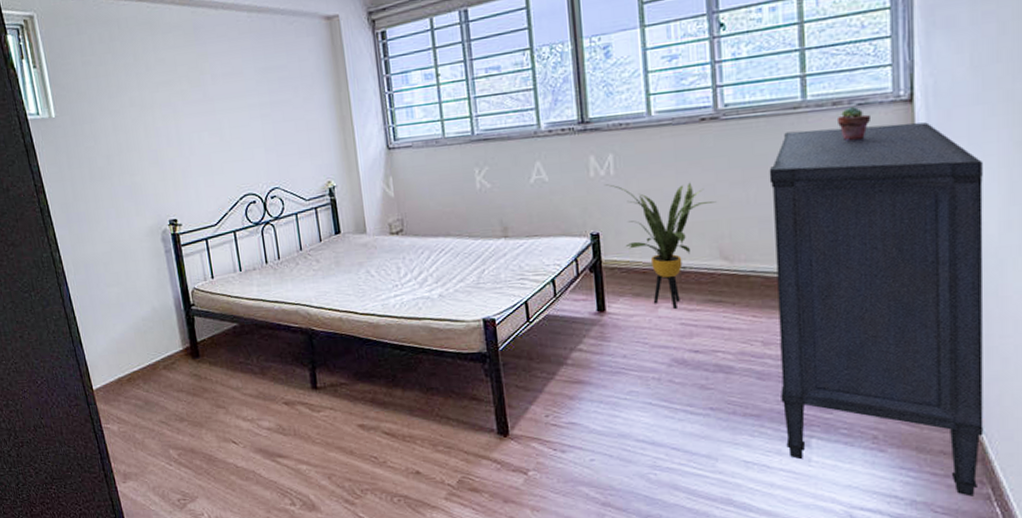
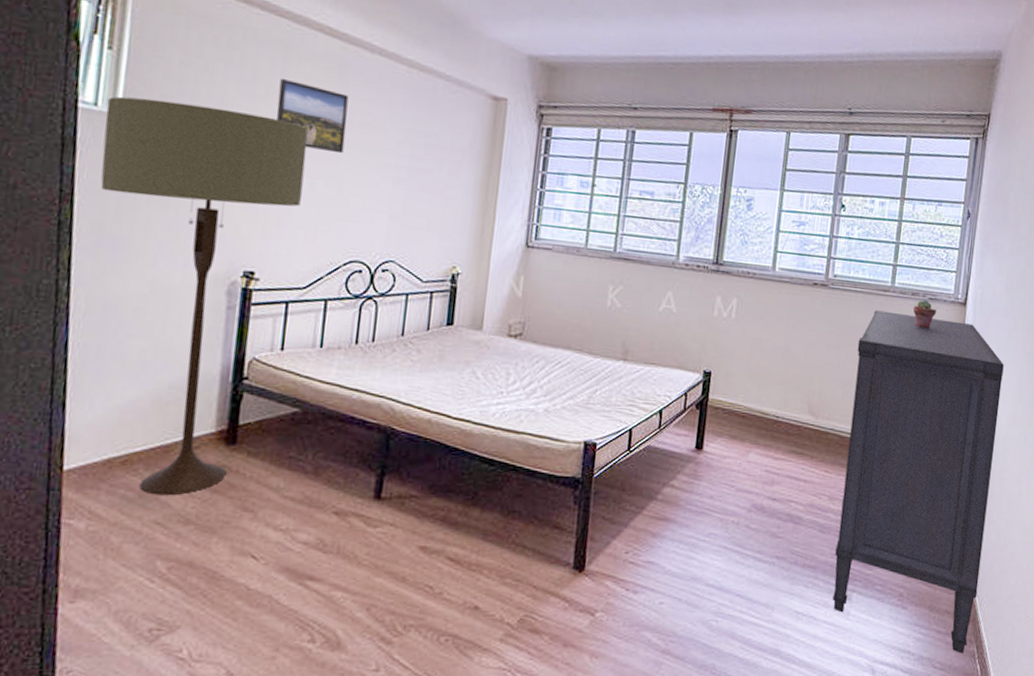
floor lamp: none [44,88,199,402] -> present [100,96,308,496]
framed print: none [154,52,216,107] -> present [276,78,349,154]
house plant: present [605,182,717,309] -> none [725,326,814,455]

